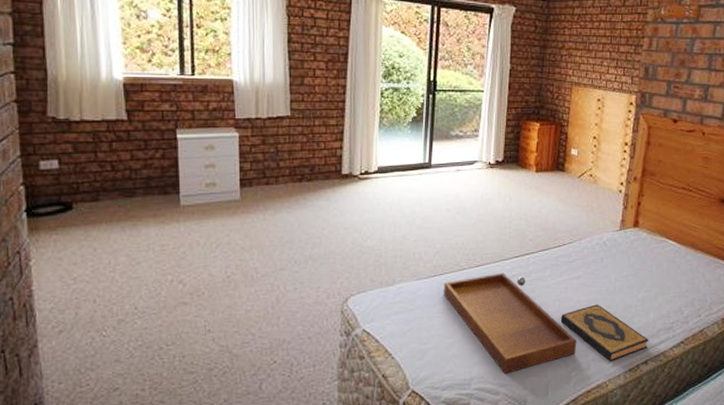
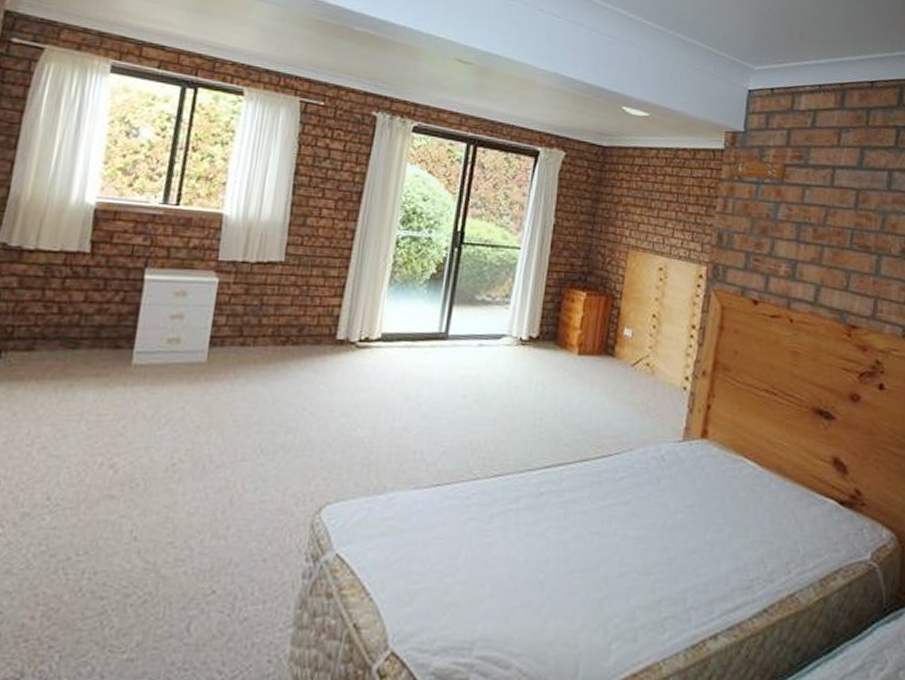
tray: present [444,273,577,375] -> none [447,488,621,639]
hardback book: present [560,304,649,362] -> none [600,543,720,632]

